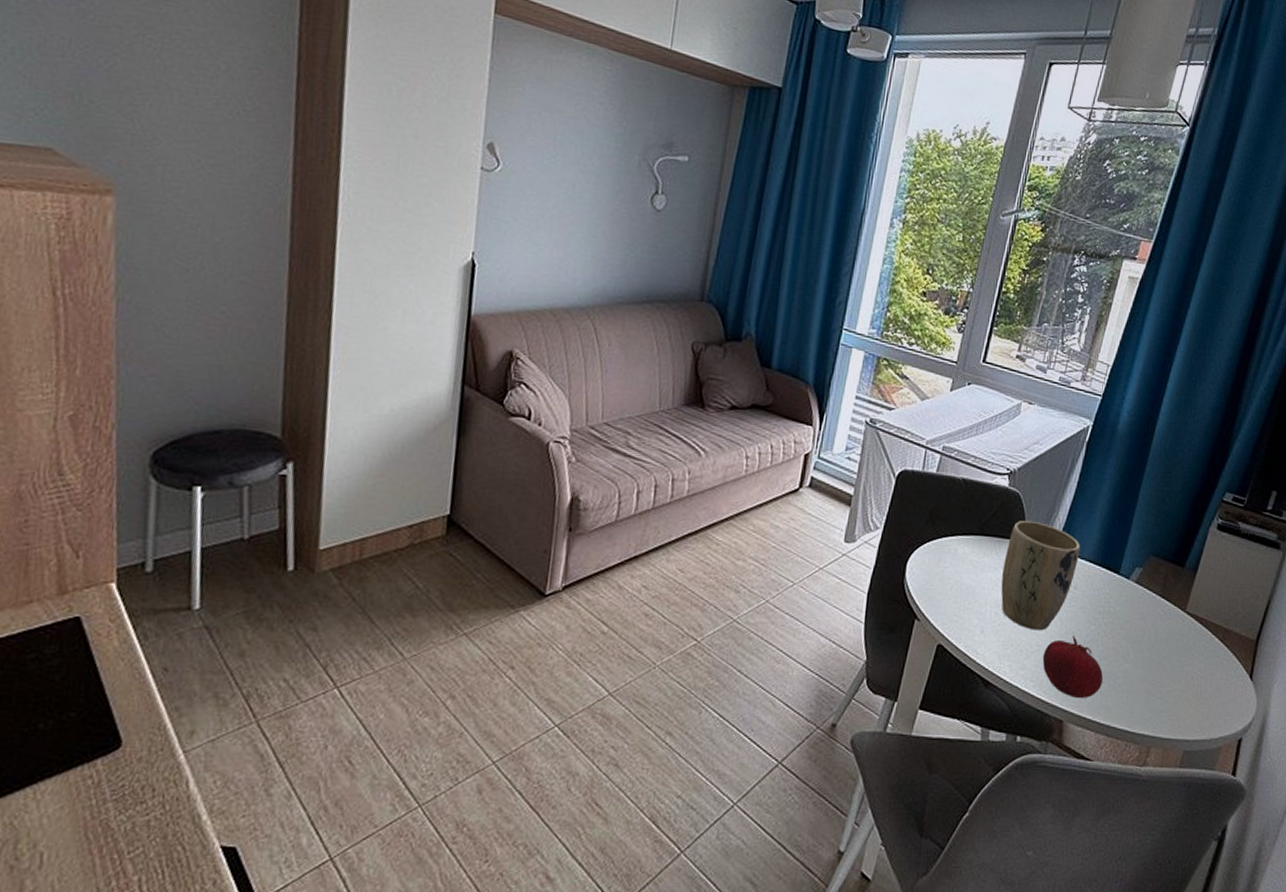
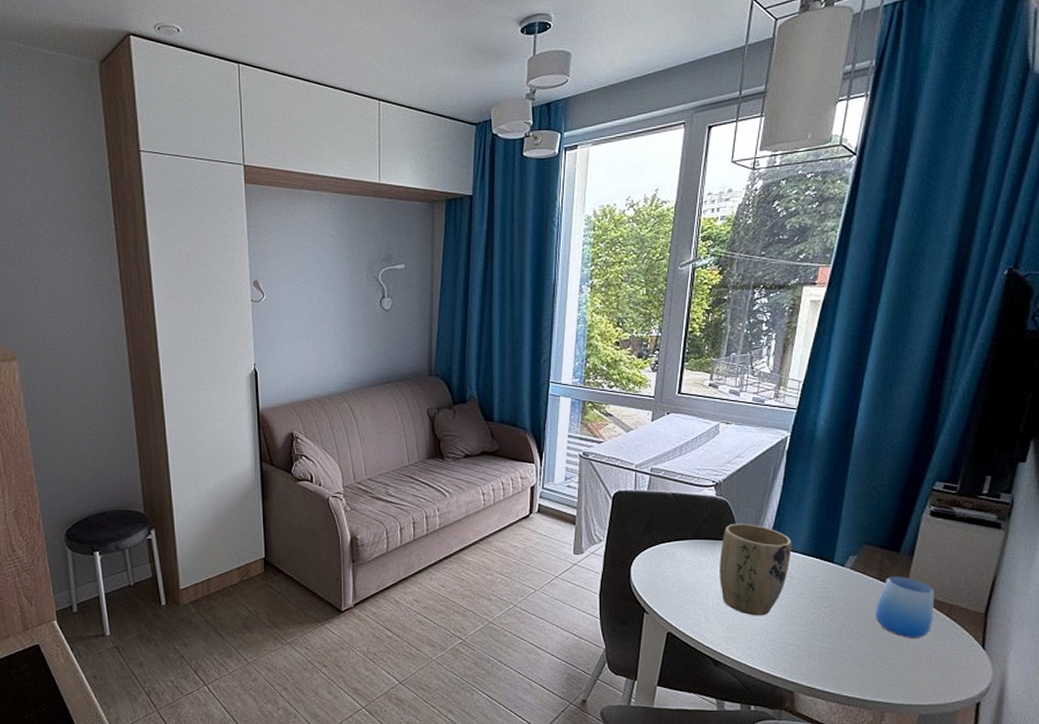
fruit: present [1042,635,1104,698] -> none [767,618,829,671]
cup: none [1153,593,1213,665] -> present [874,576,935,638]

